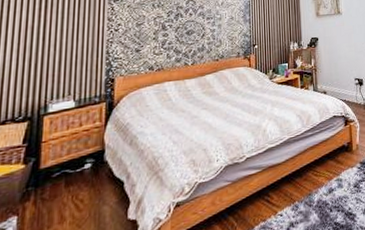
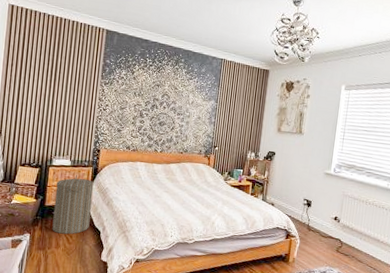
laundry hamper: none [52,116,109,203] -> present [52,174,94,235]

